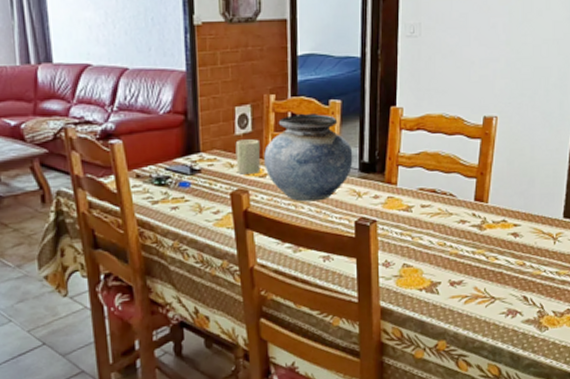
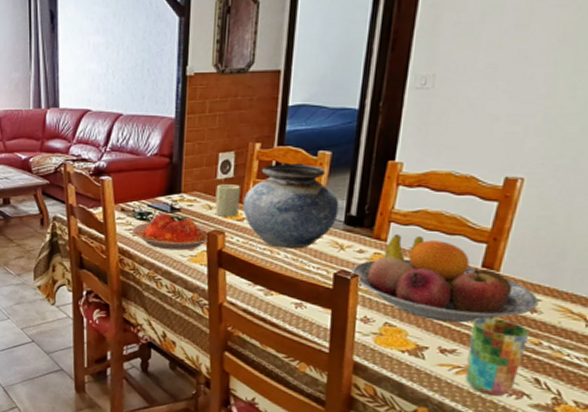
plate: none [149,176,237,216] -> present [131,213,214,251]
fruit bowl: none [370,176,519,256] -> present [351,234,539,323]
cup: none [472,246,515,318] -> present [465,317,529,396]

